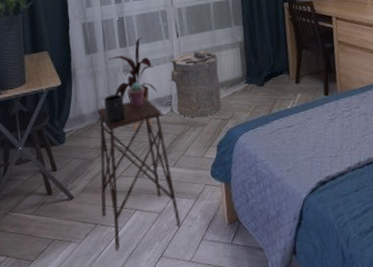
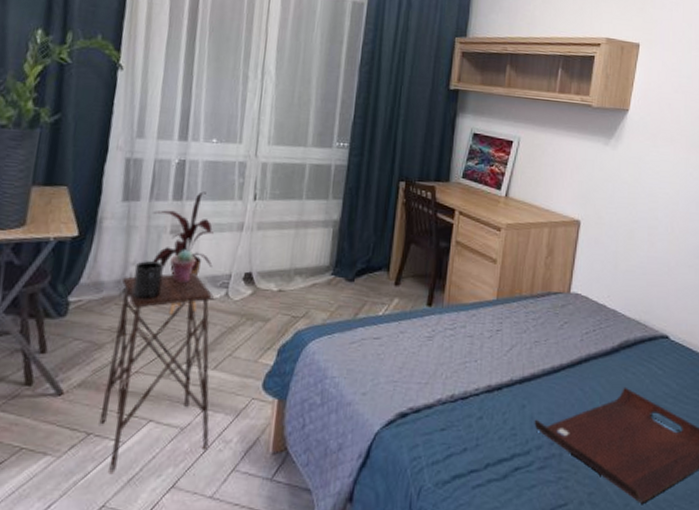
laundry hamper: present [170,49,221,118] -> none [233,222,302,310]

